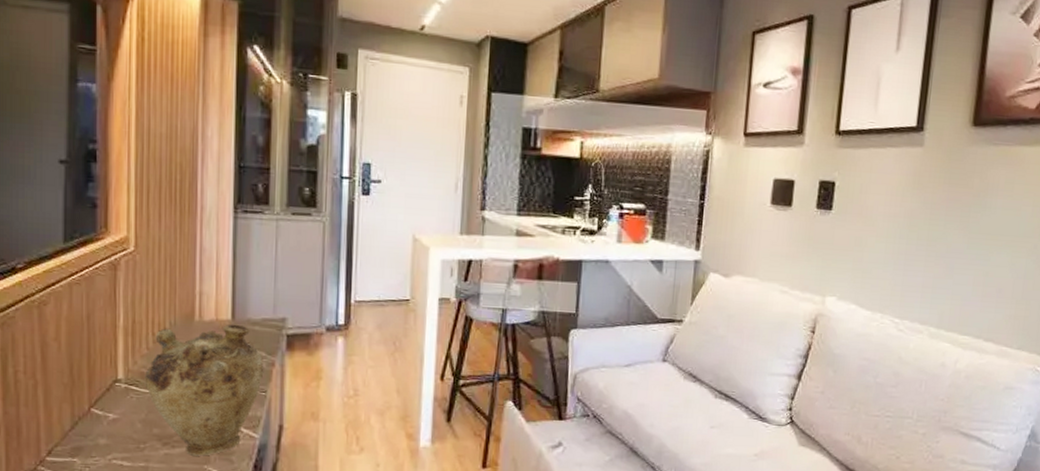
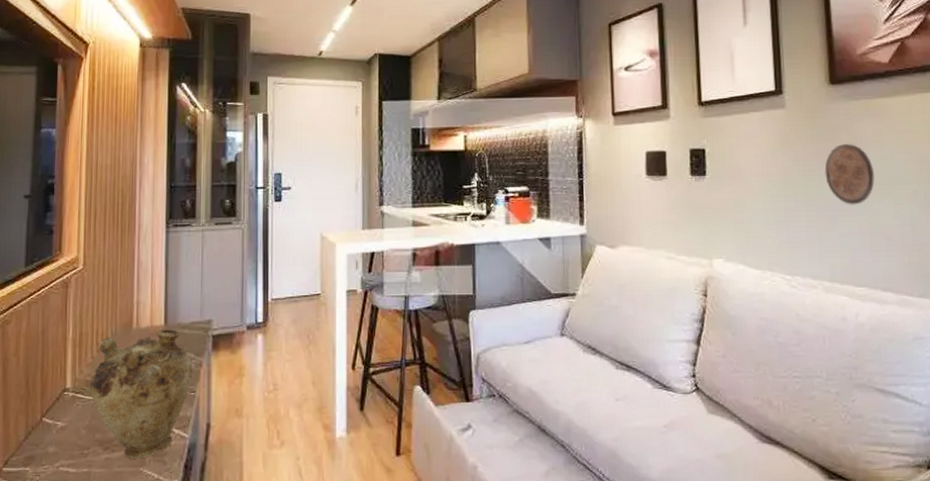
decorative medallion: none [950,190,999,254] -> present [824,144,875,205]

